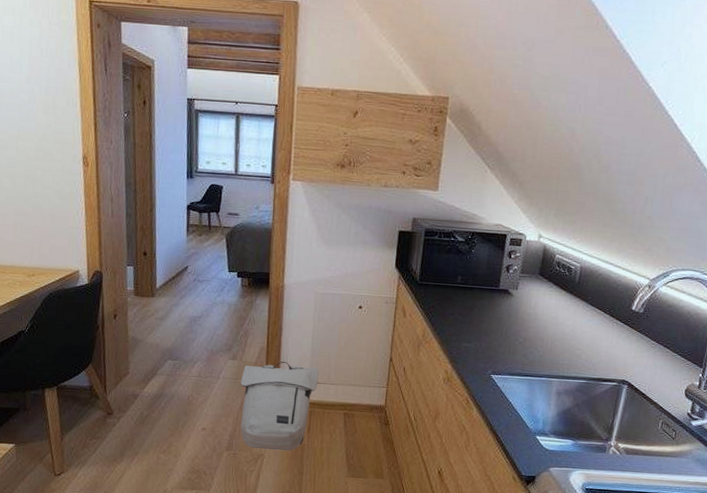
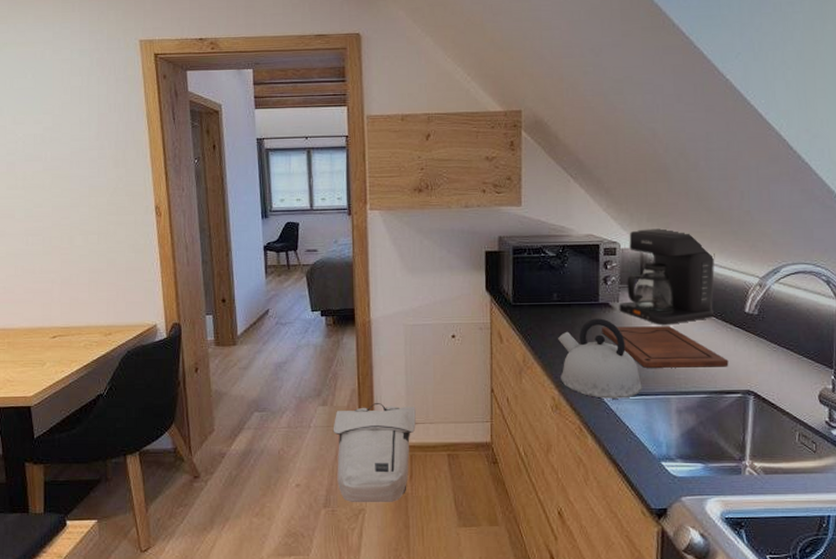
kettle: none [455,302,529,378] -> present [558,318,642,399]
cutting board: none [498,311,610,358] -> present [602,326,729,368]
coffee maker: none [517,224,613,315] -> present [619,228,715,325]

